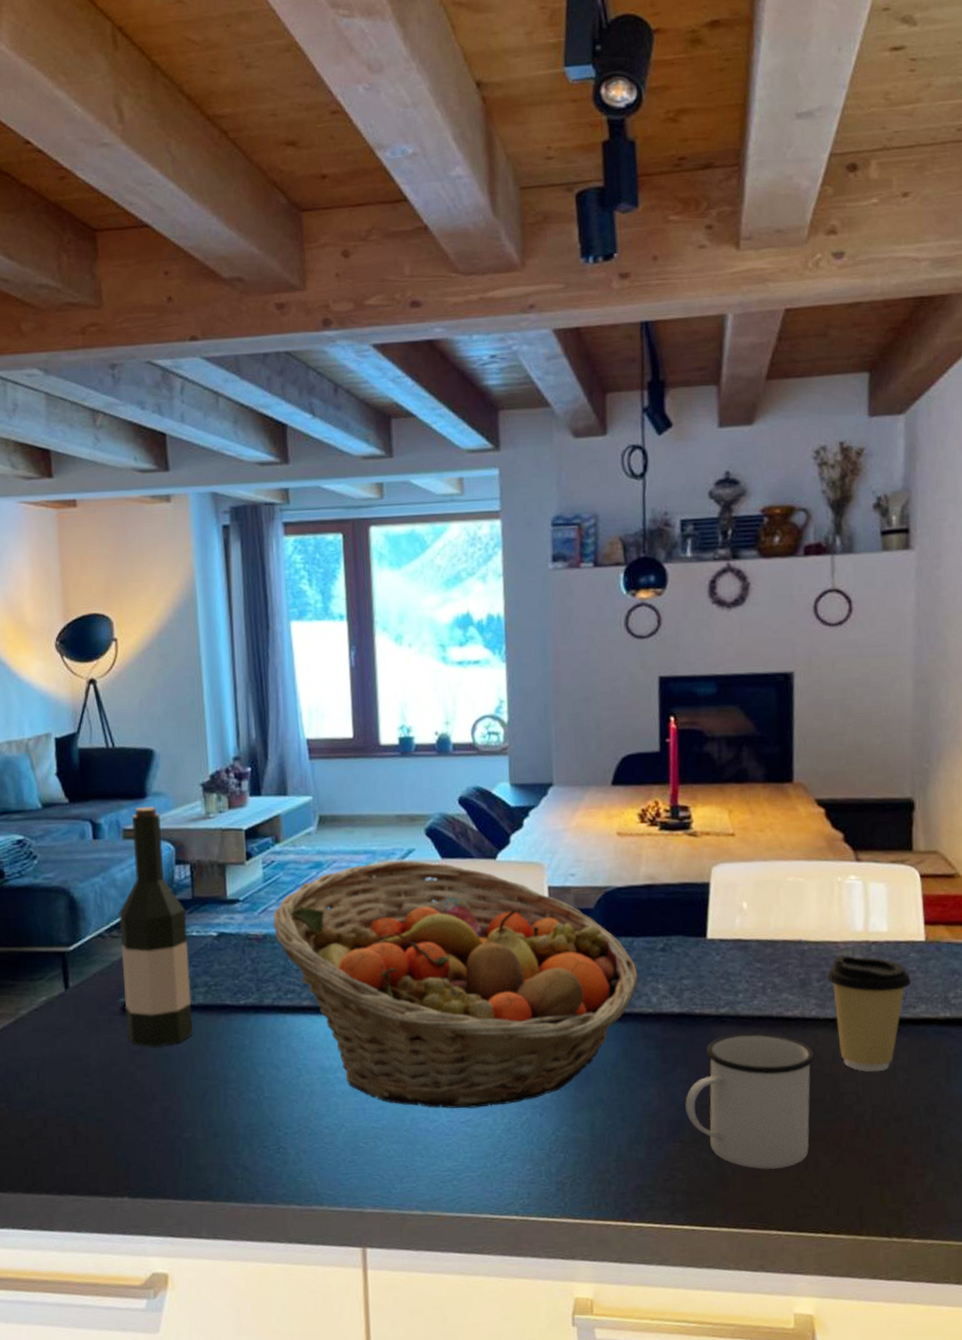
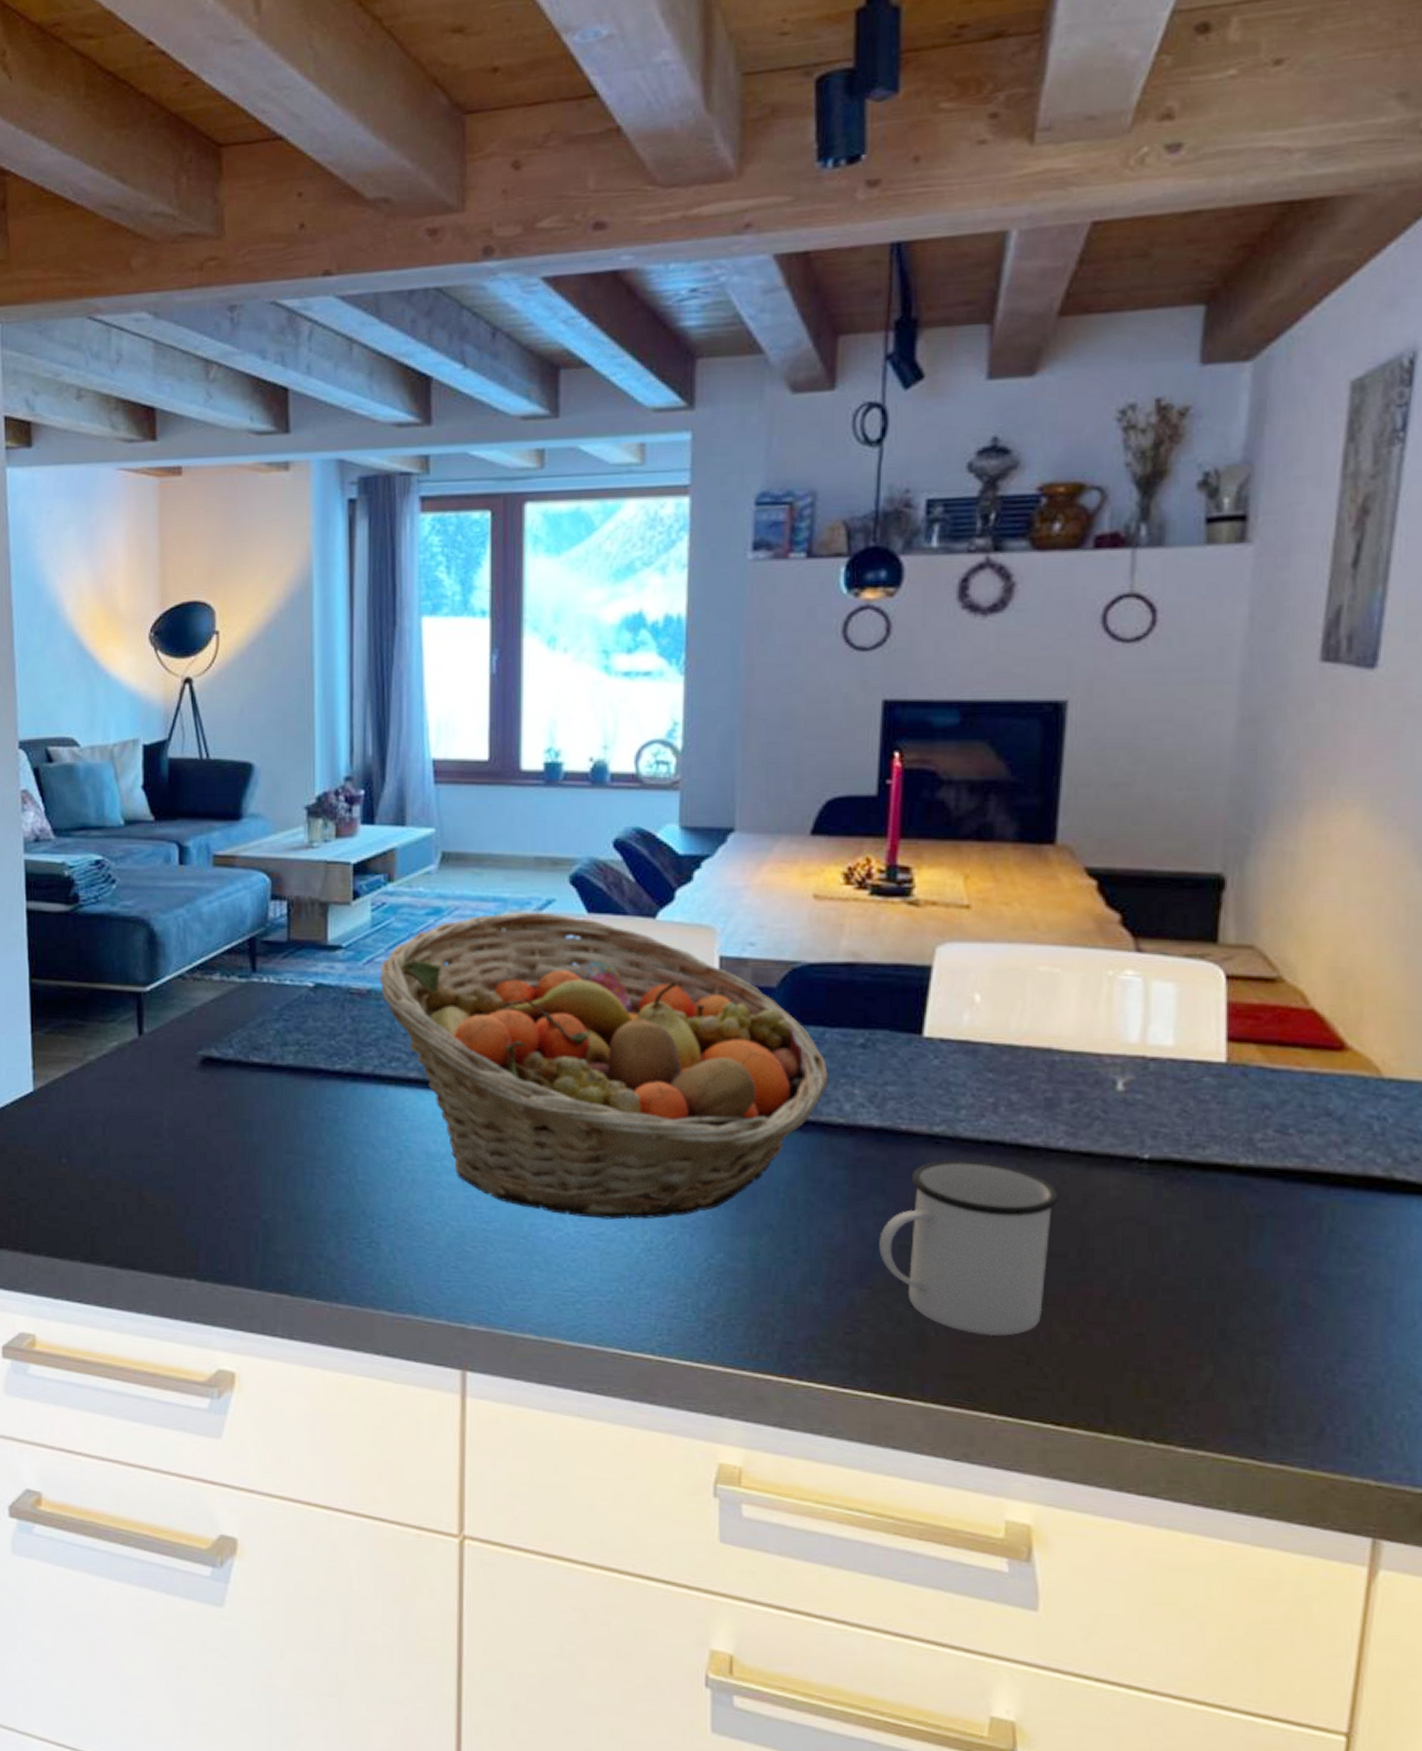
wine bottle: present [119,806,193,1048] -> none [203,830,280,1111]
coffee cup: present [826,954,912,1072] -> none [1083,1071,1203,1226]

